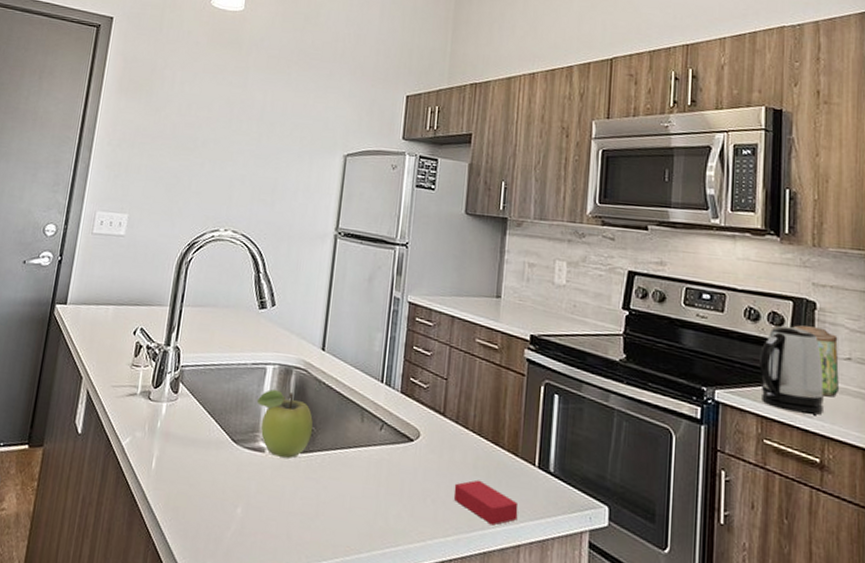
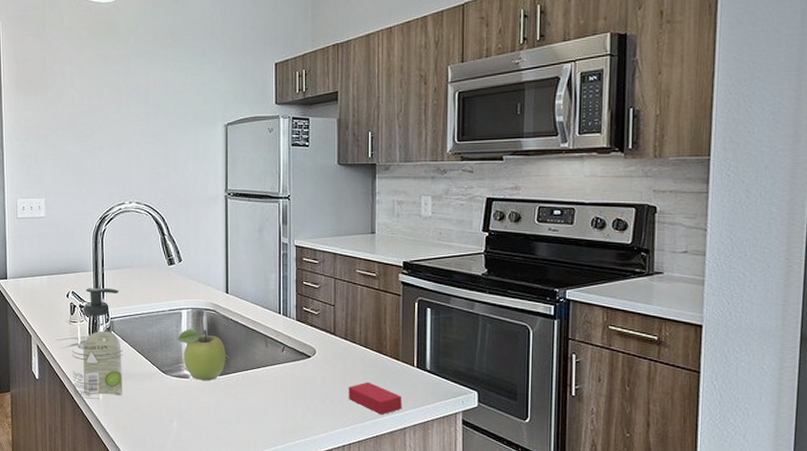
soap dispenser: none [121,326,197,468] -> present [72,287,123,399]
kettle: present [759,326,824,415] -> none [605,231,662,302]
canister: present [793,325,839,397] -> none [635,228,676,285]

